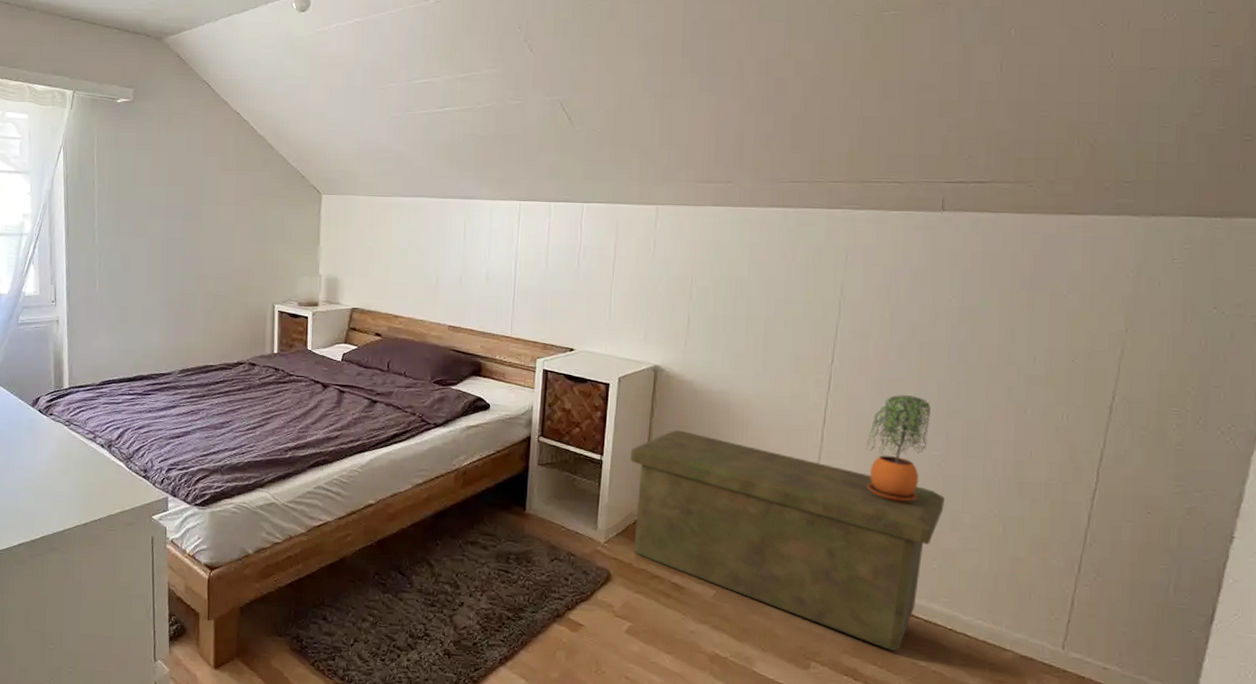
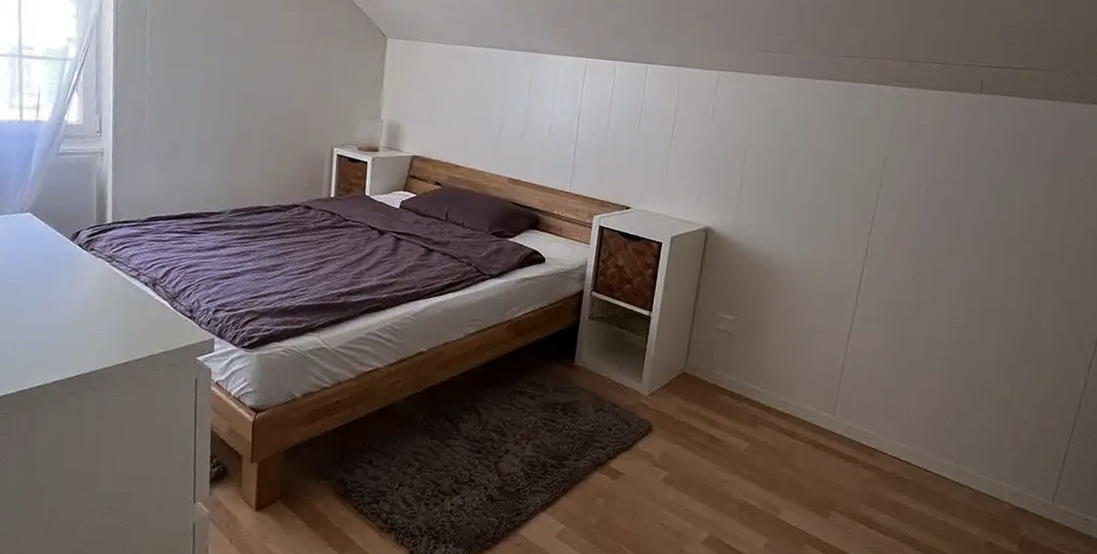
storage bench: present [630,430,944,651] -> none [675,290,961,501]
potted plant: present [865,395,931,503] -> none [894,265,956,366]

